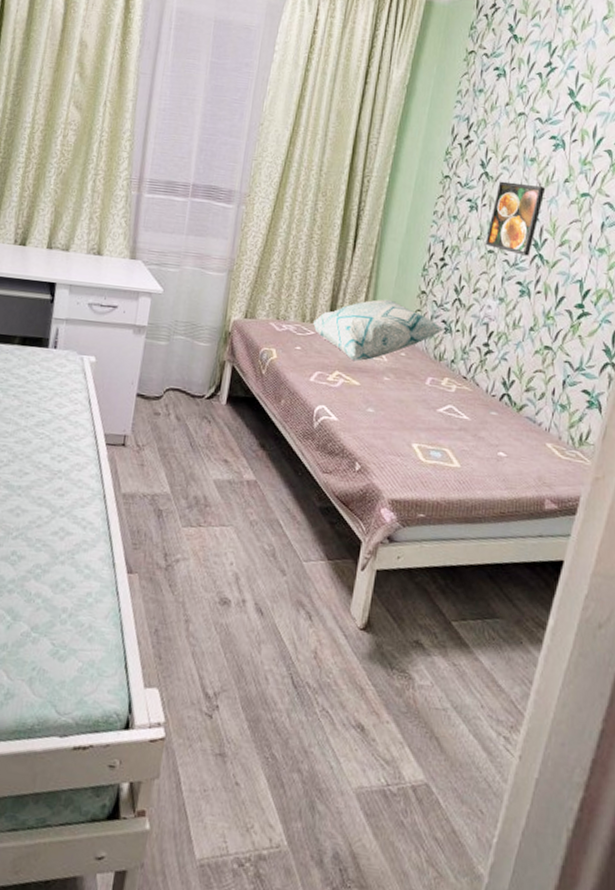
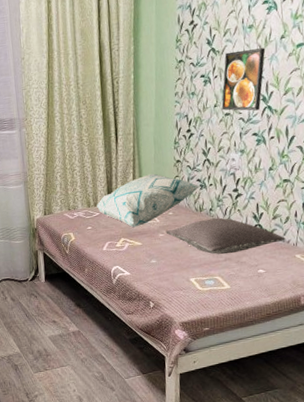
pillow: none [392,371,537,424] -> present [165,218,286,255]

